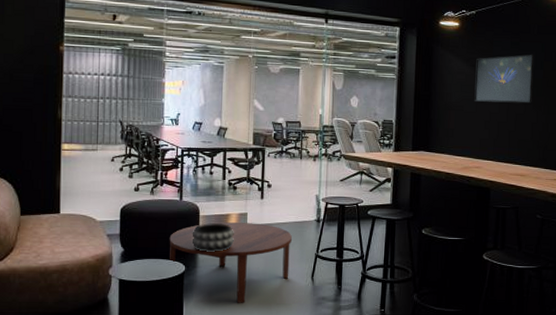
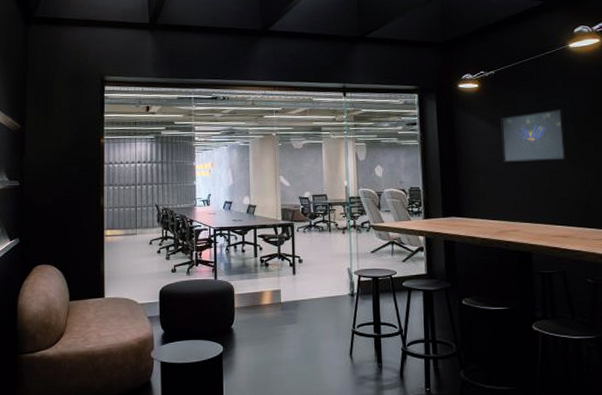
coffee table: present [169,222,292,303] -> none [206,300,327,384]
decorative bowl: present [192,223,234,252] -> none [228,301,269,331]

